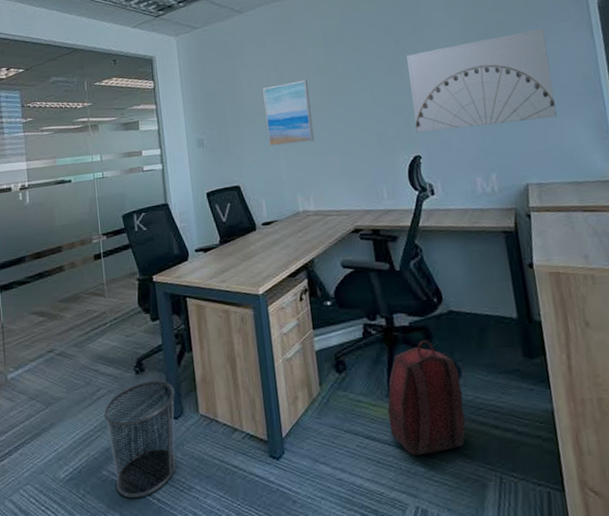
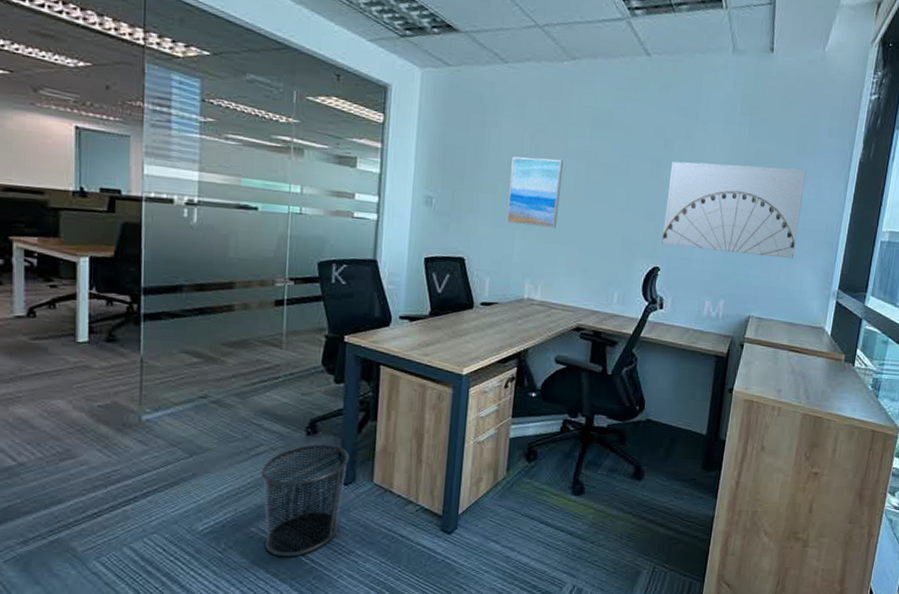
backpack: present [387,340,466,455] -> none [565,442,642,542]

